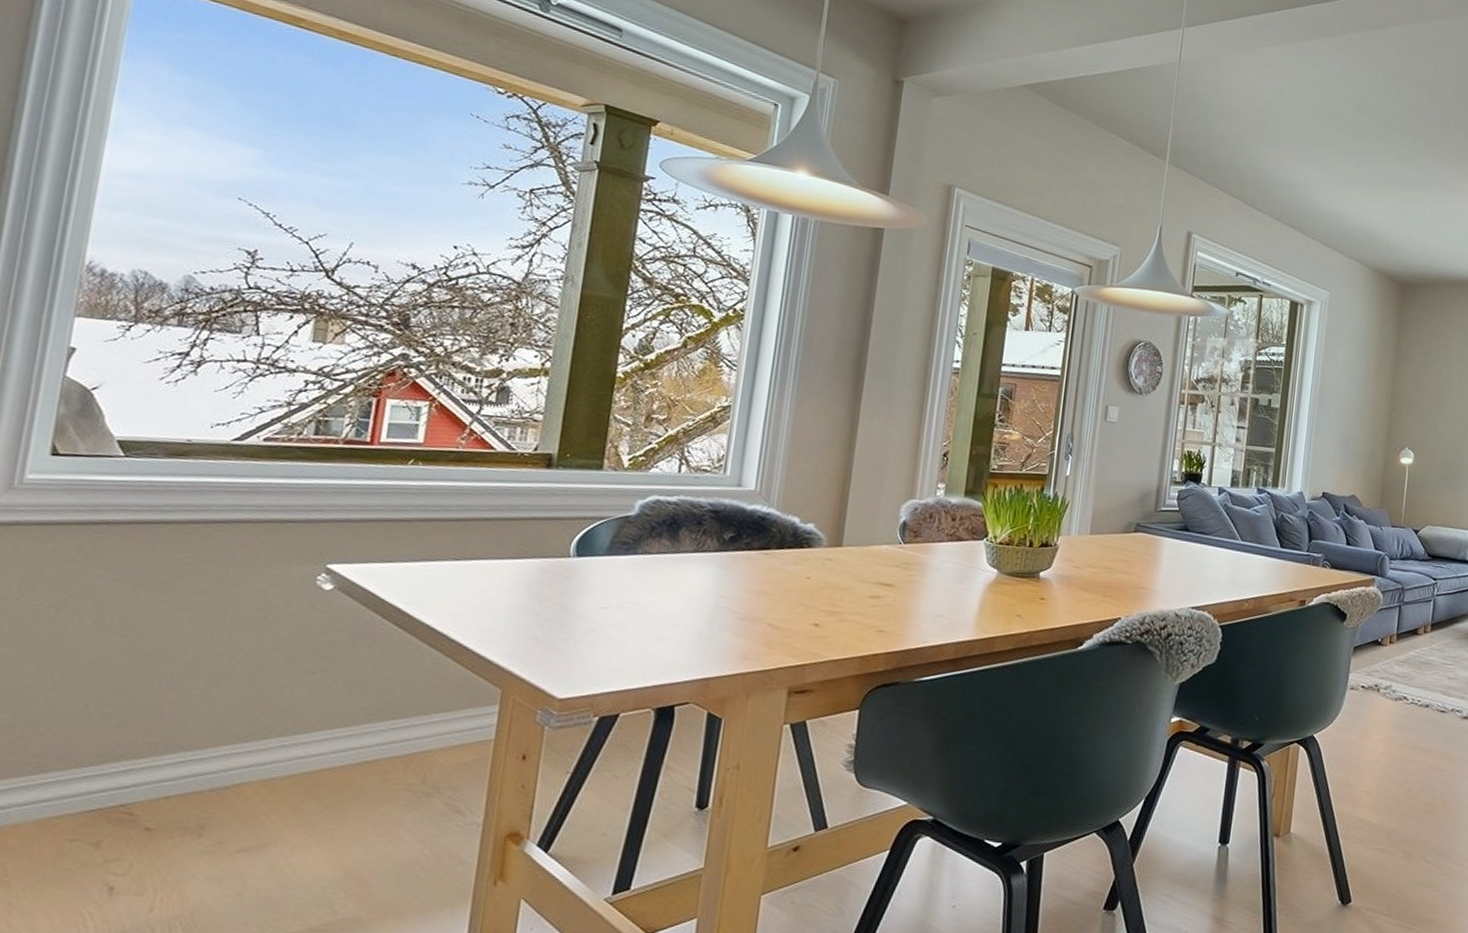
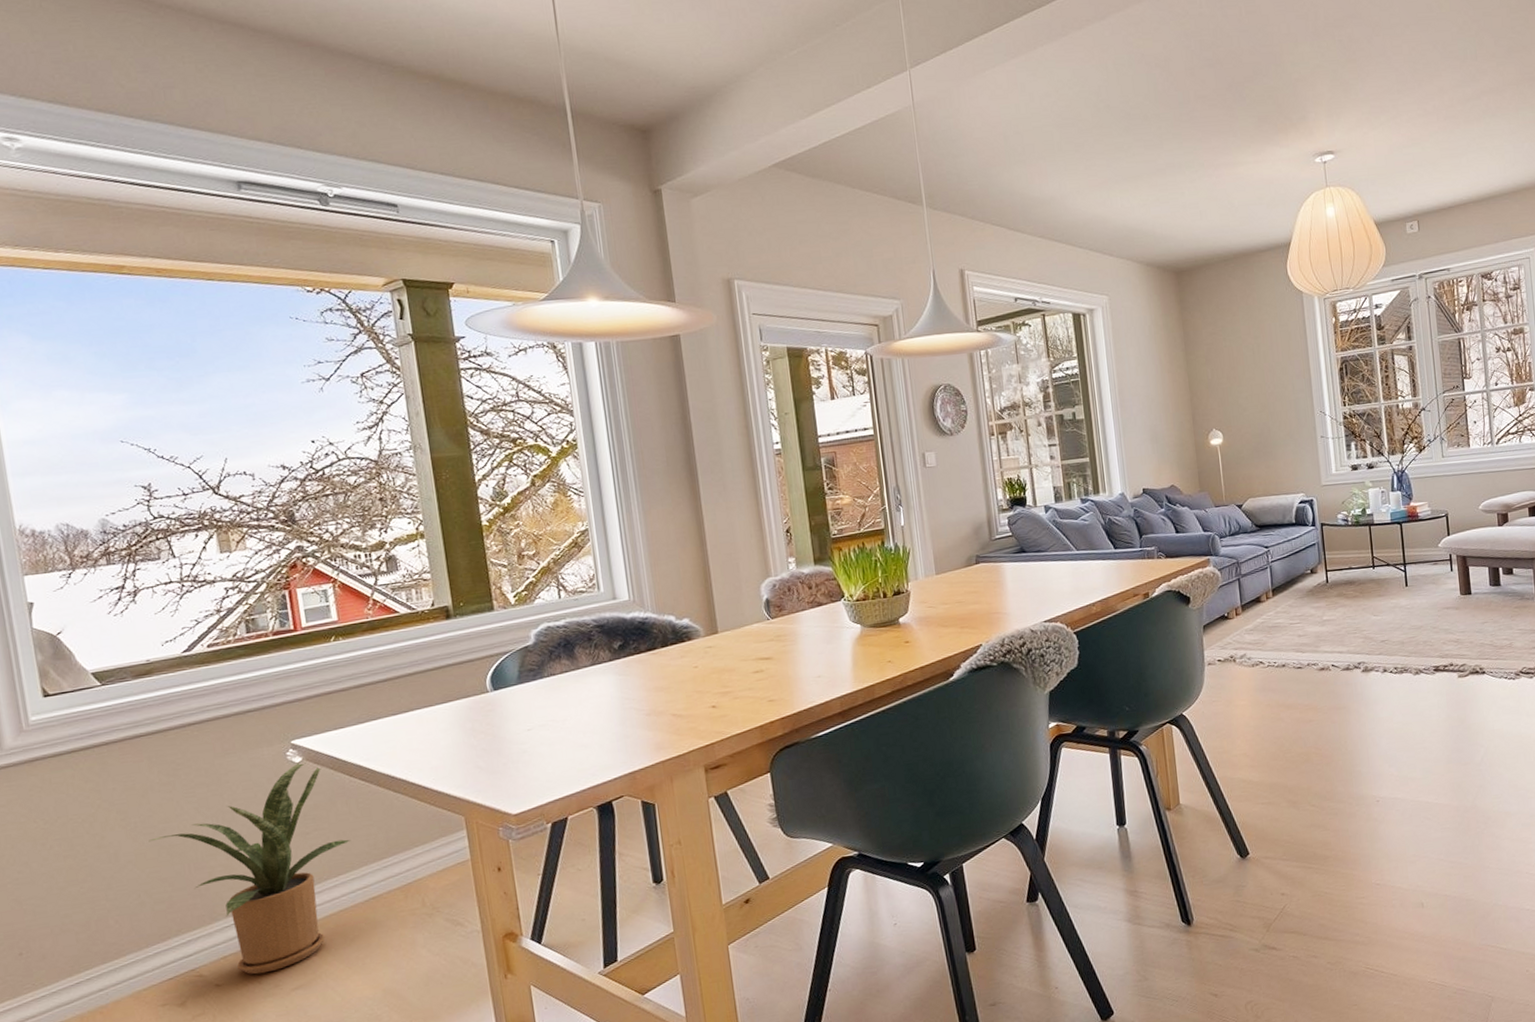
house plant: none [120,590,362,826] -> present [148,762,351,975]

